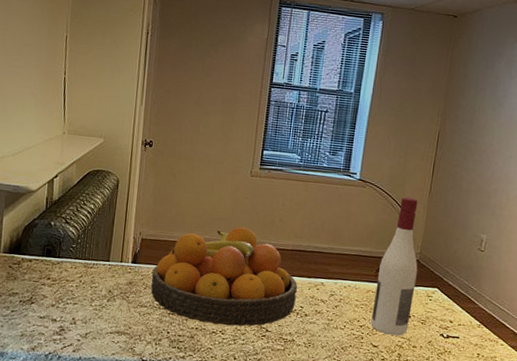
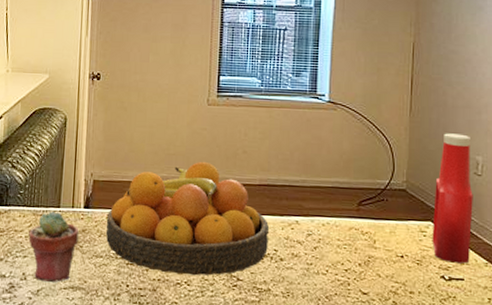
potted succulent: none [79,264,126,327] -> present [28,211,79,282]
wine bottle: present [371,196,418,336] -> none [357,118,405,280]
ketchup bottle: none [436,213,479,325] -> present [432,133,473,264]

